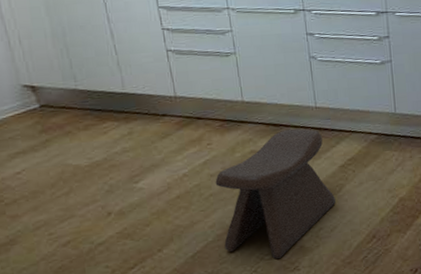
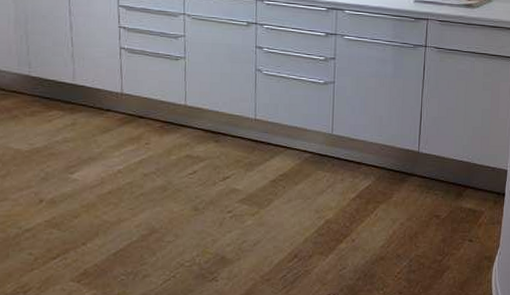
stool: present [215,128,336,260] -> none [147,137,262,267]

